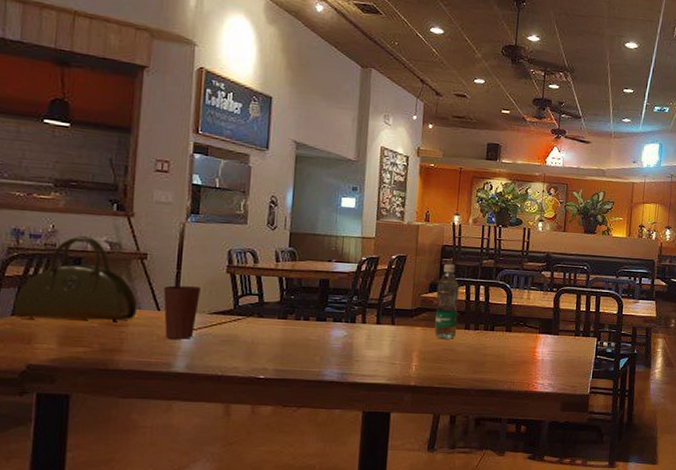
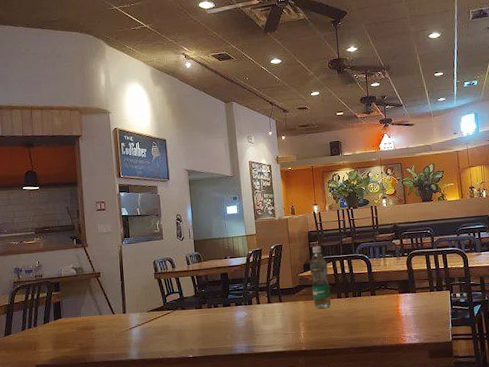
handbag: present [13,236,138,321] -> none [22,266,100,332]
cup: present [163,285,202,339] -> none [115,292,140,334]

